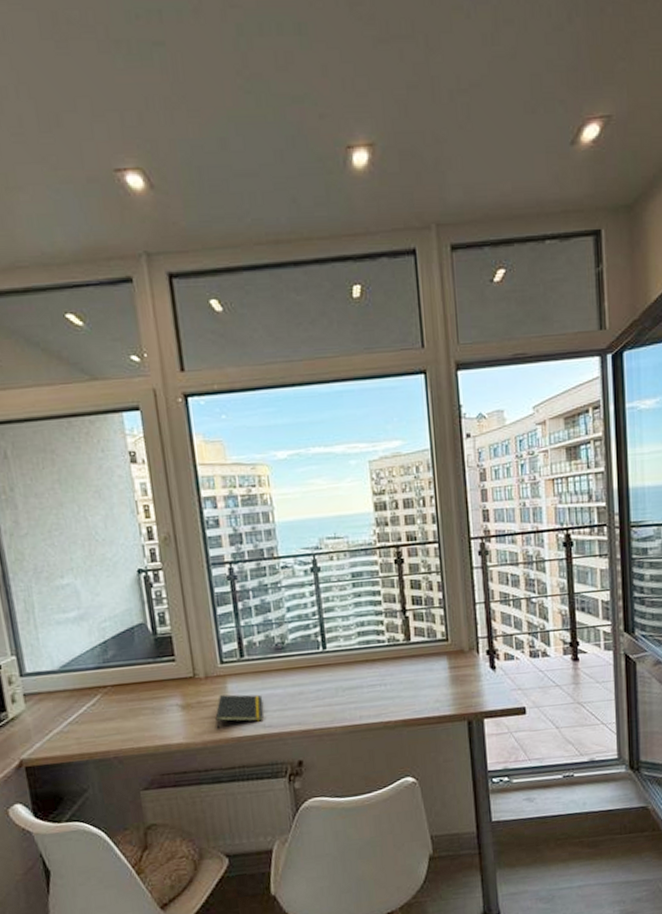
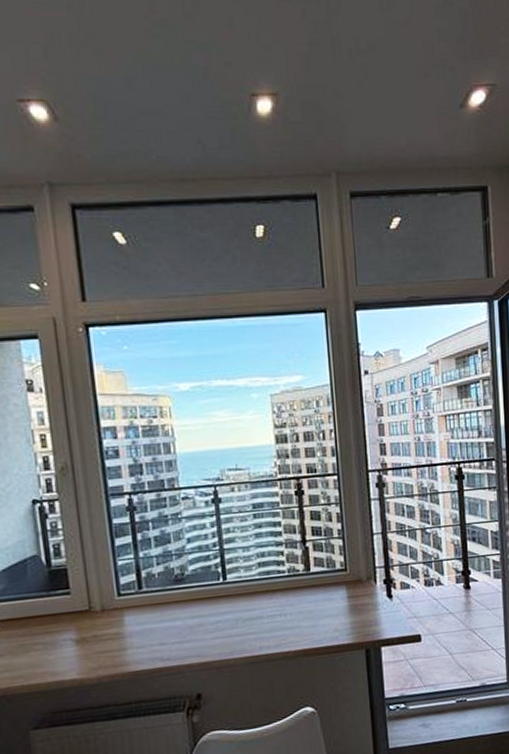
notepad: present [215,694,264,730] -> none [111,627,162,665]

